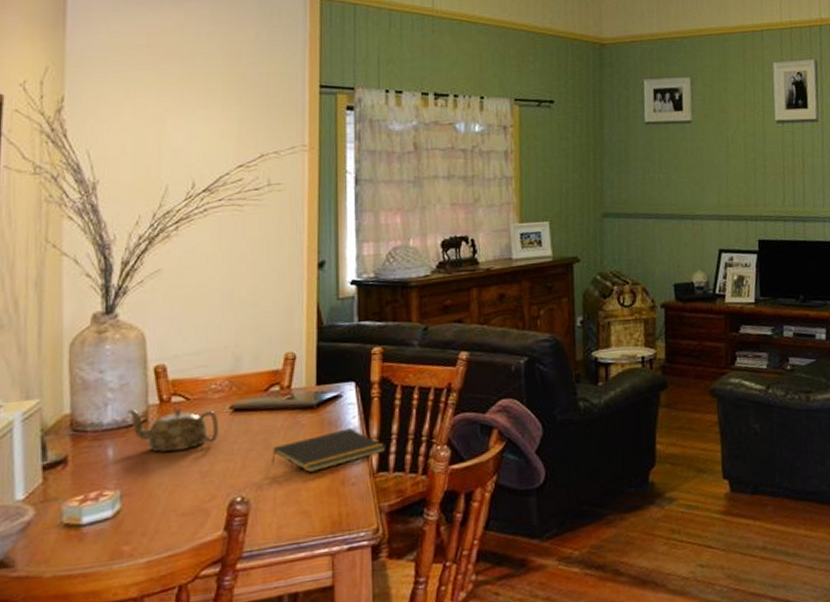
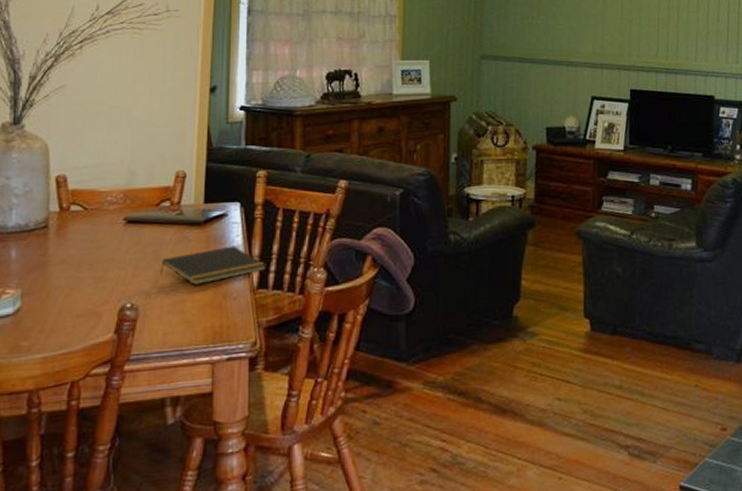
teapot: present [127,407,218,453] -> none [30,214,112,257]

